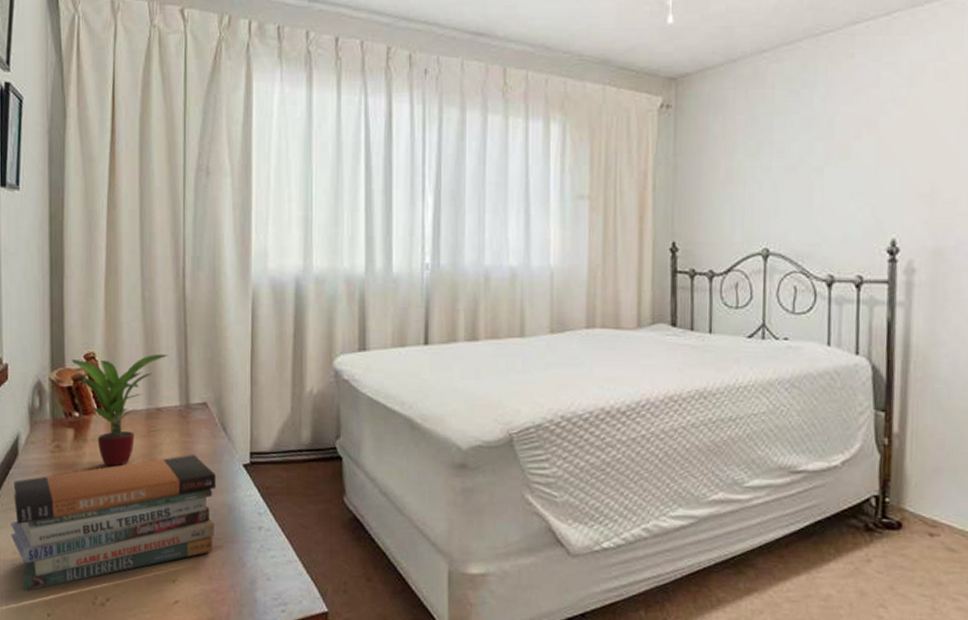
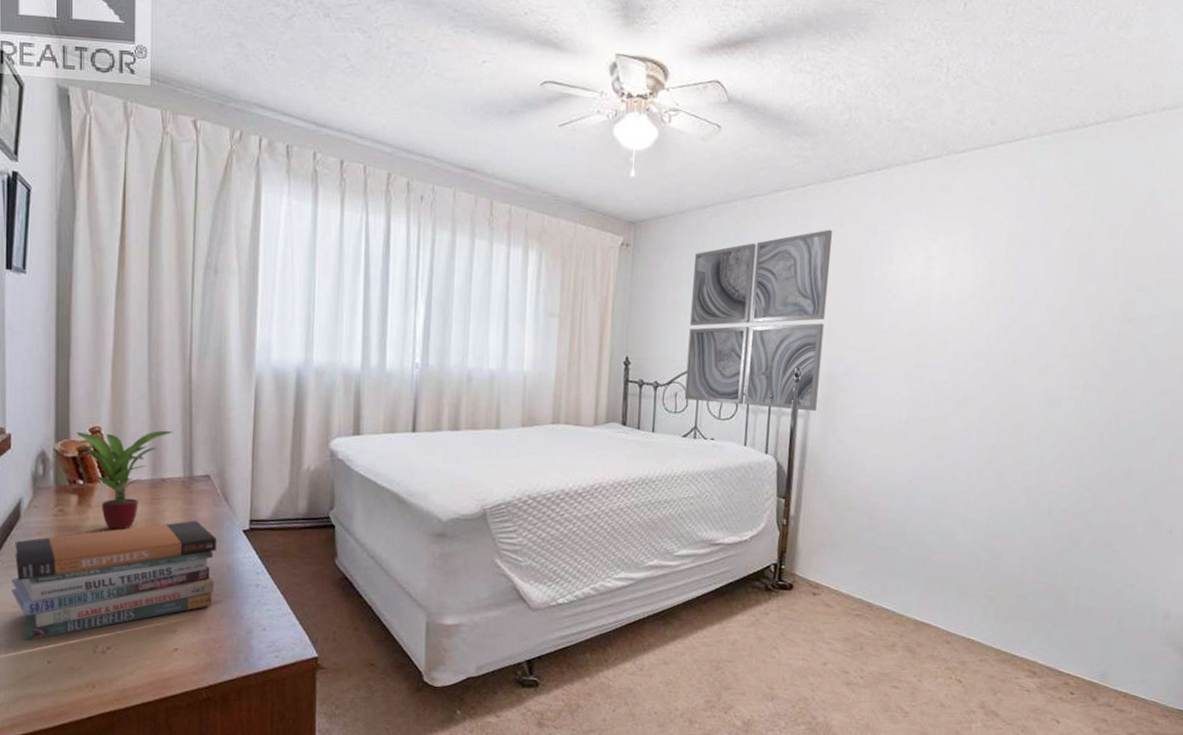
wall art: none [747,65,930,298] -> present [684,229,833,412]

